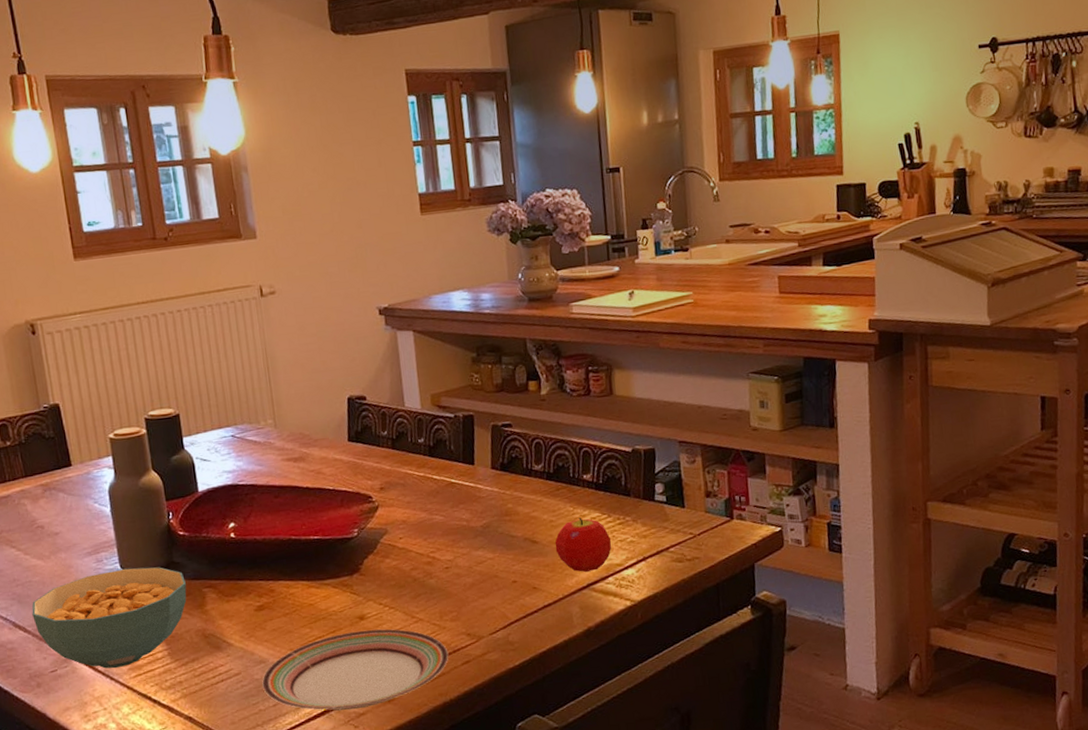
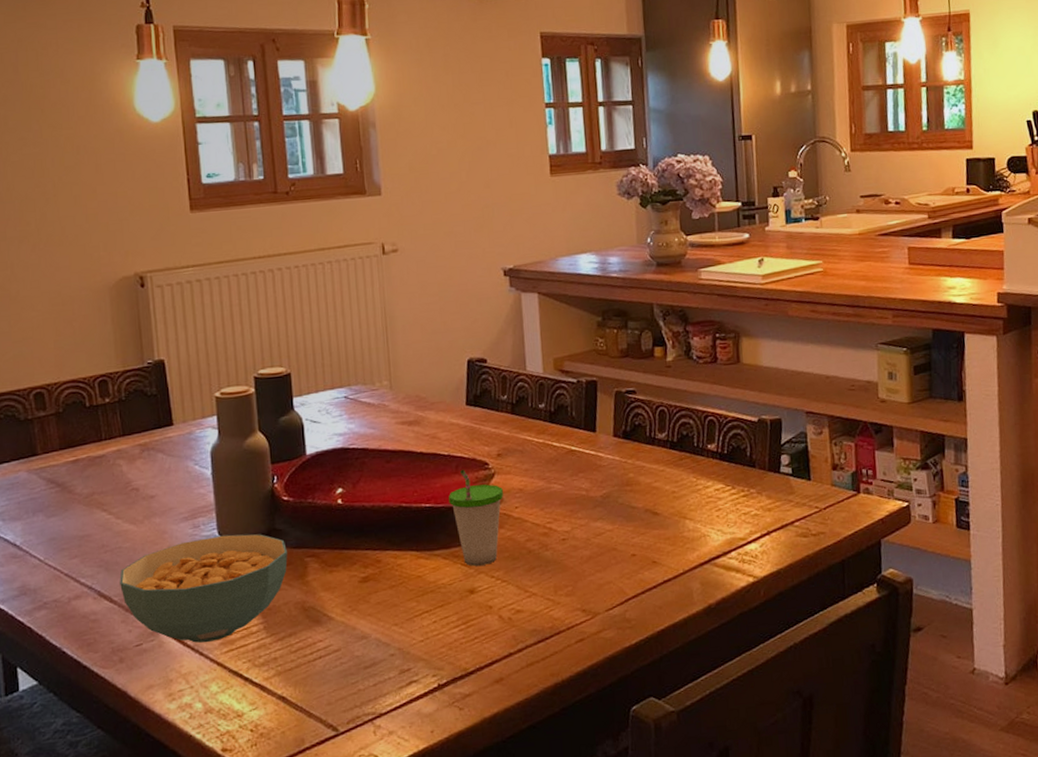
plate: present [262,629,449,711] -> none [363,603,562,691]
cup: none [335,502,388,594] -> present [448,469,503,566]
fruit: present [554,517,611,572] -> none [676,489,735,546]

